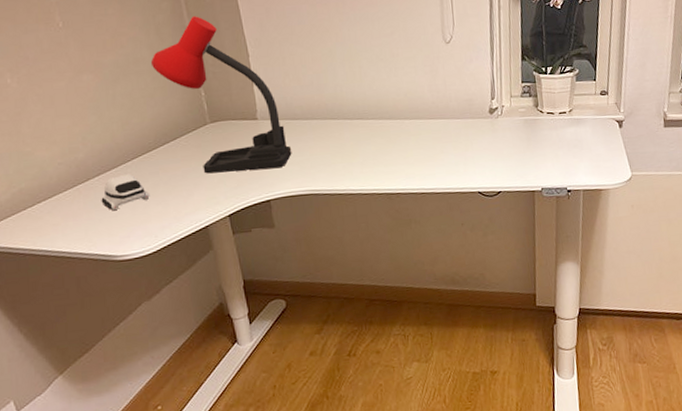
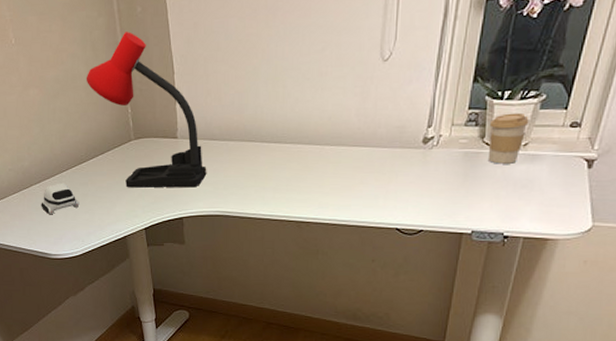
coffee cup: none [540,84,570,128] -> present [487,112,529,164]

